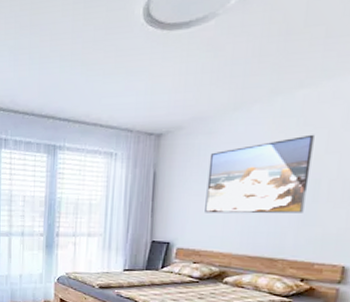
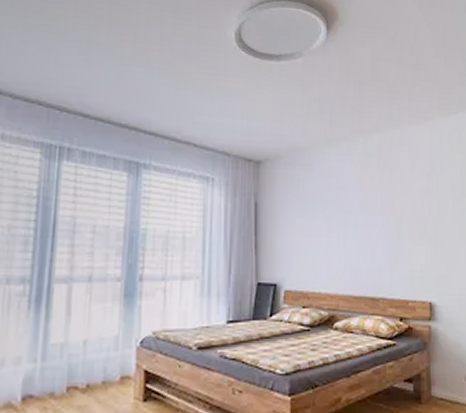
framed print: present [205,134,315,214] -> none [308,174,394,251]

